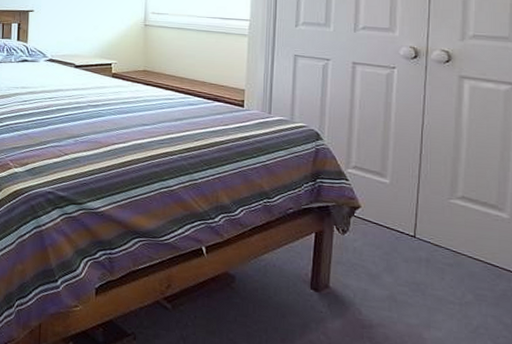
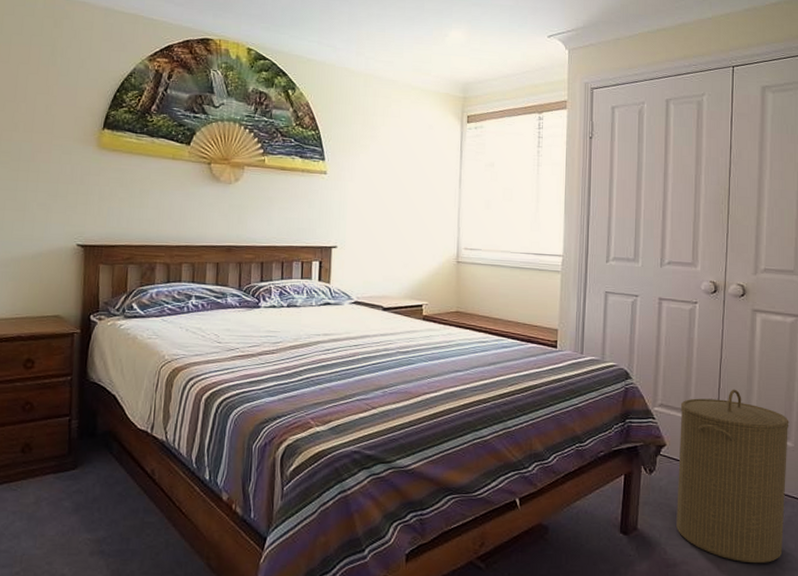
laundry hamper: none [372,155,504,336] -> present [676,389,789,564]

